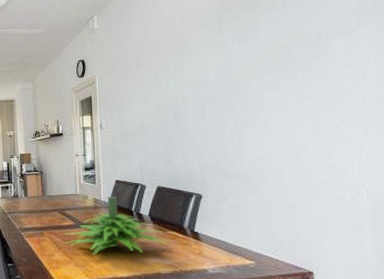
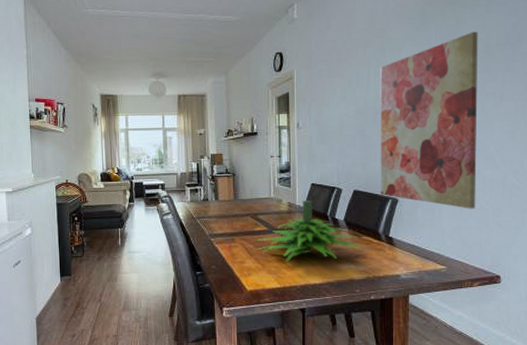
wall art: none [179,33,283,205] -> present [380,31,478,209]

